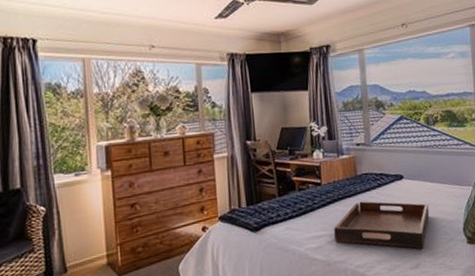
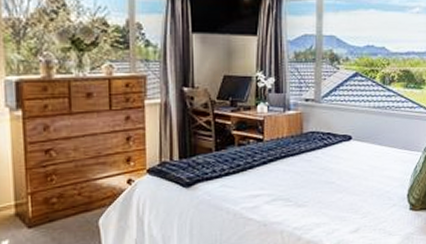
serving tray: present [334,201,430,249] -> none [273,161,375,213]

